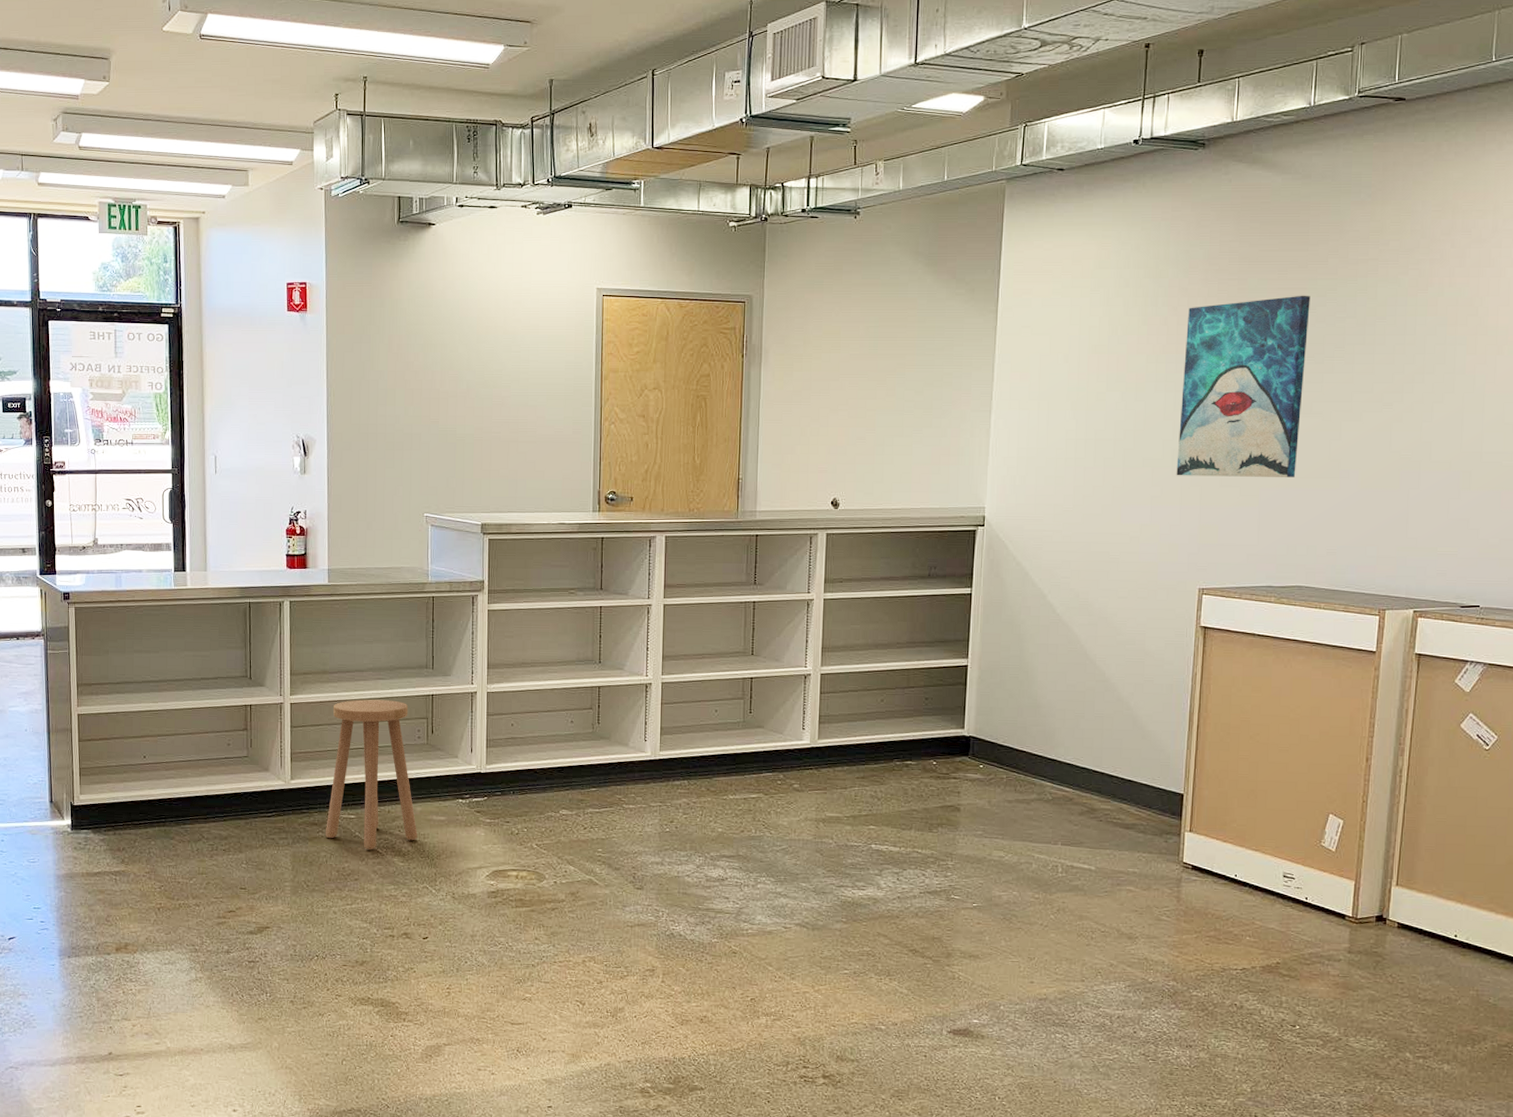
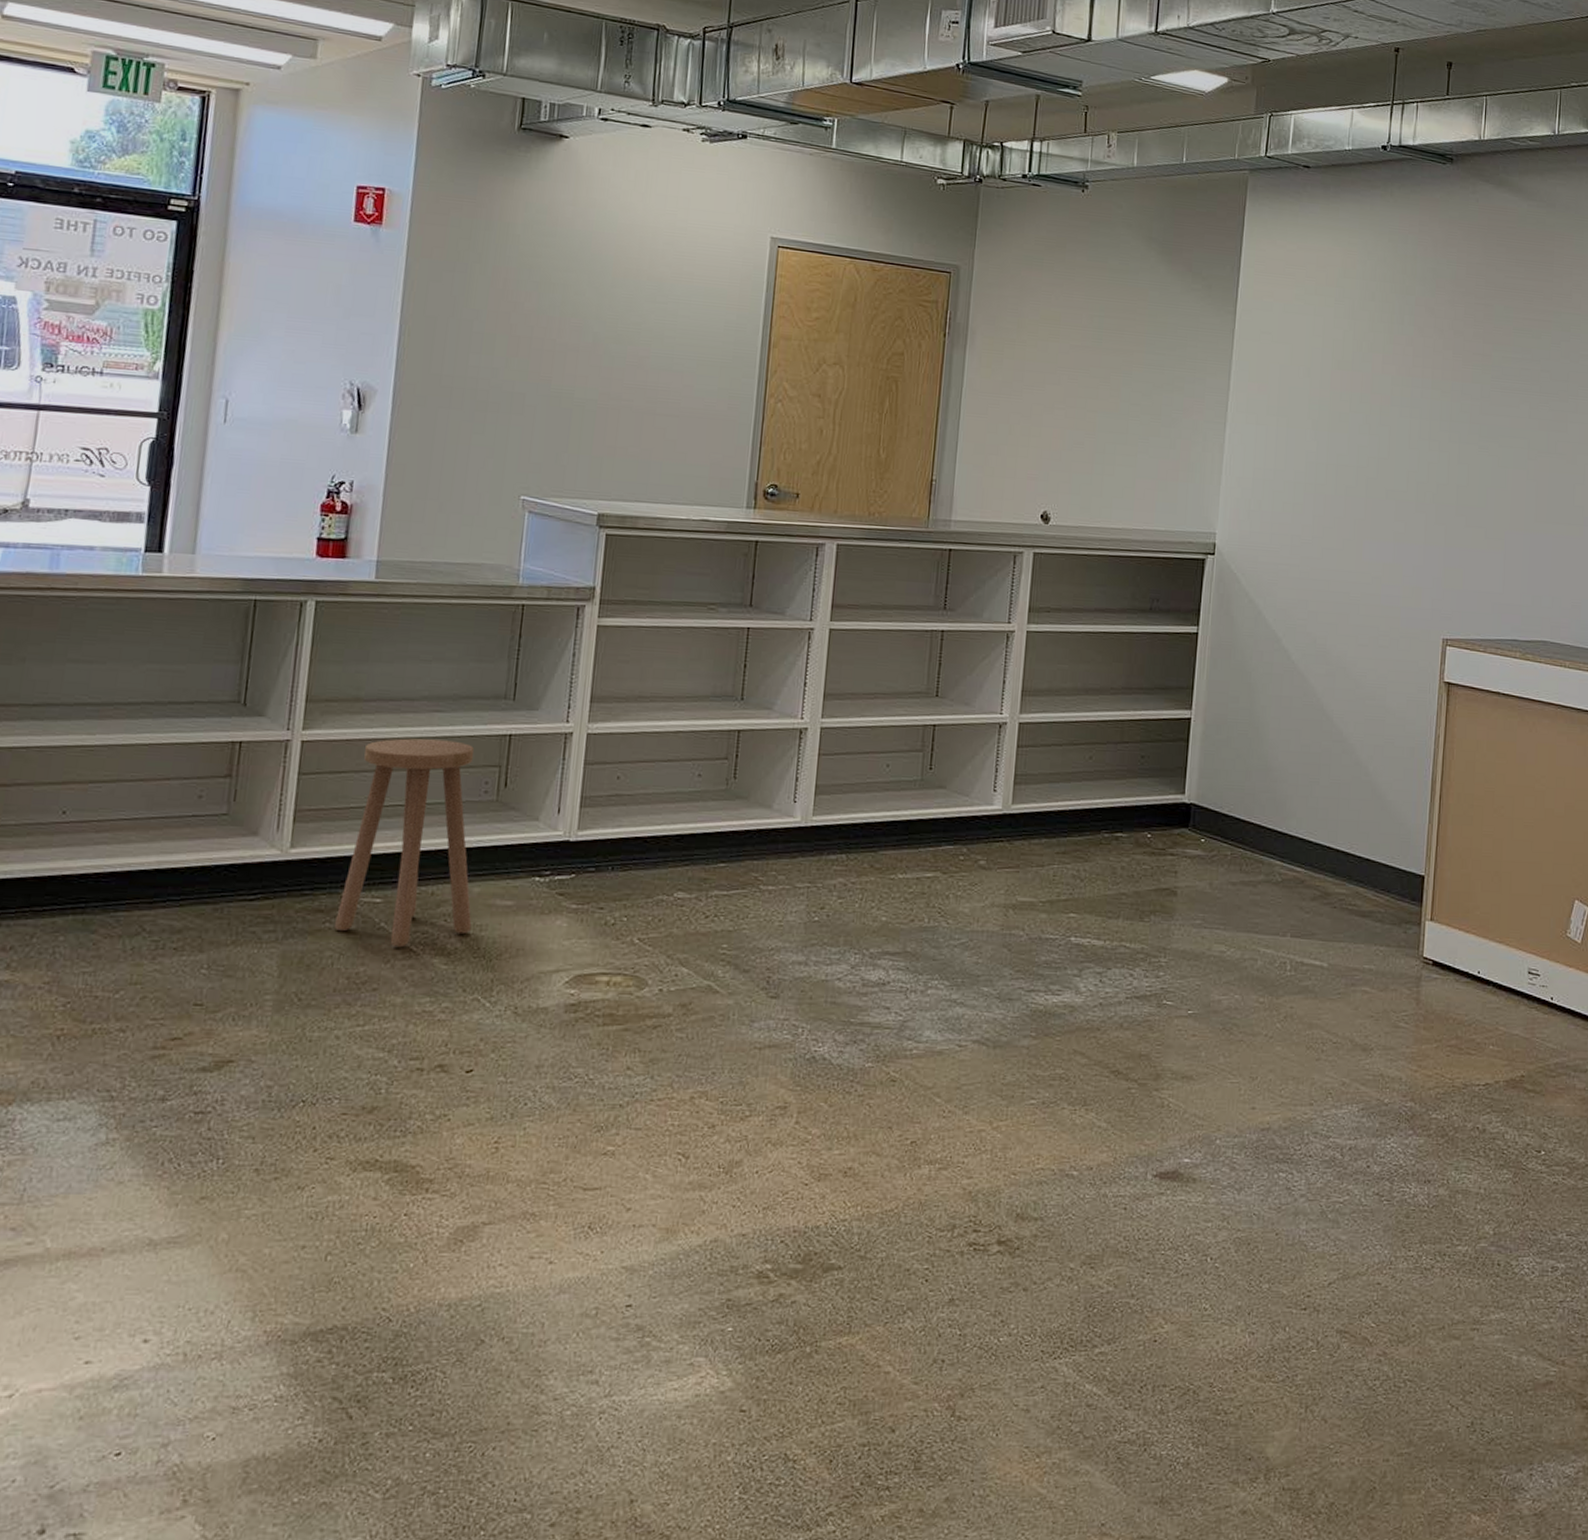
wall art: present [1176,295,1311,477] -> none [1420,327,1555,522]

